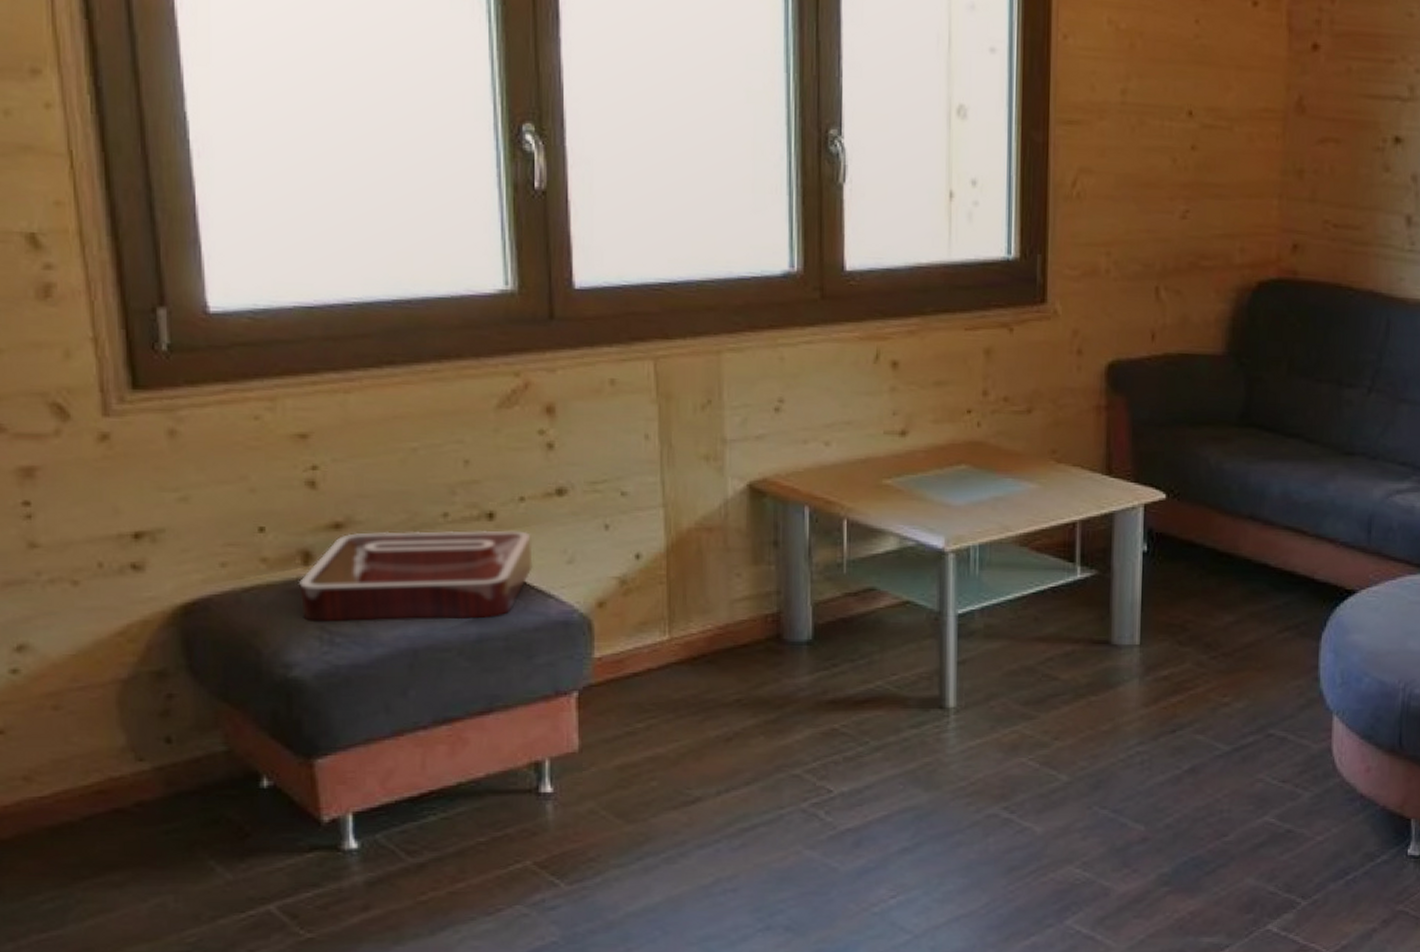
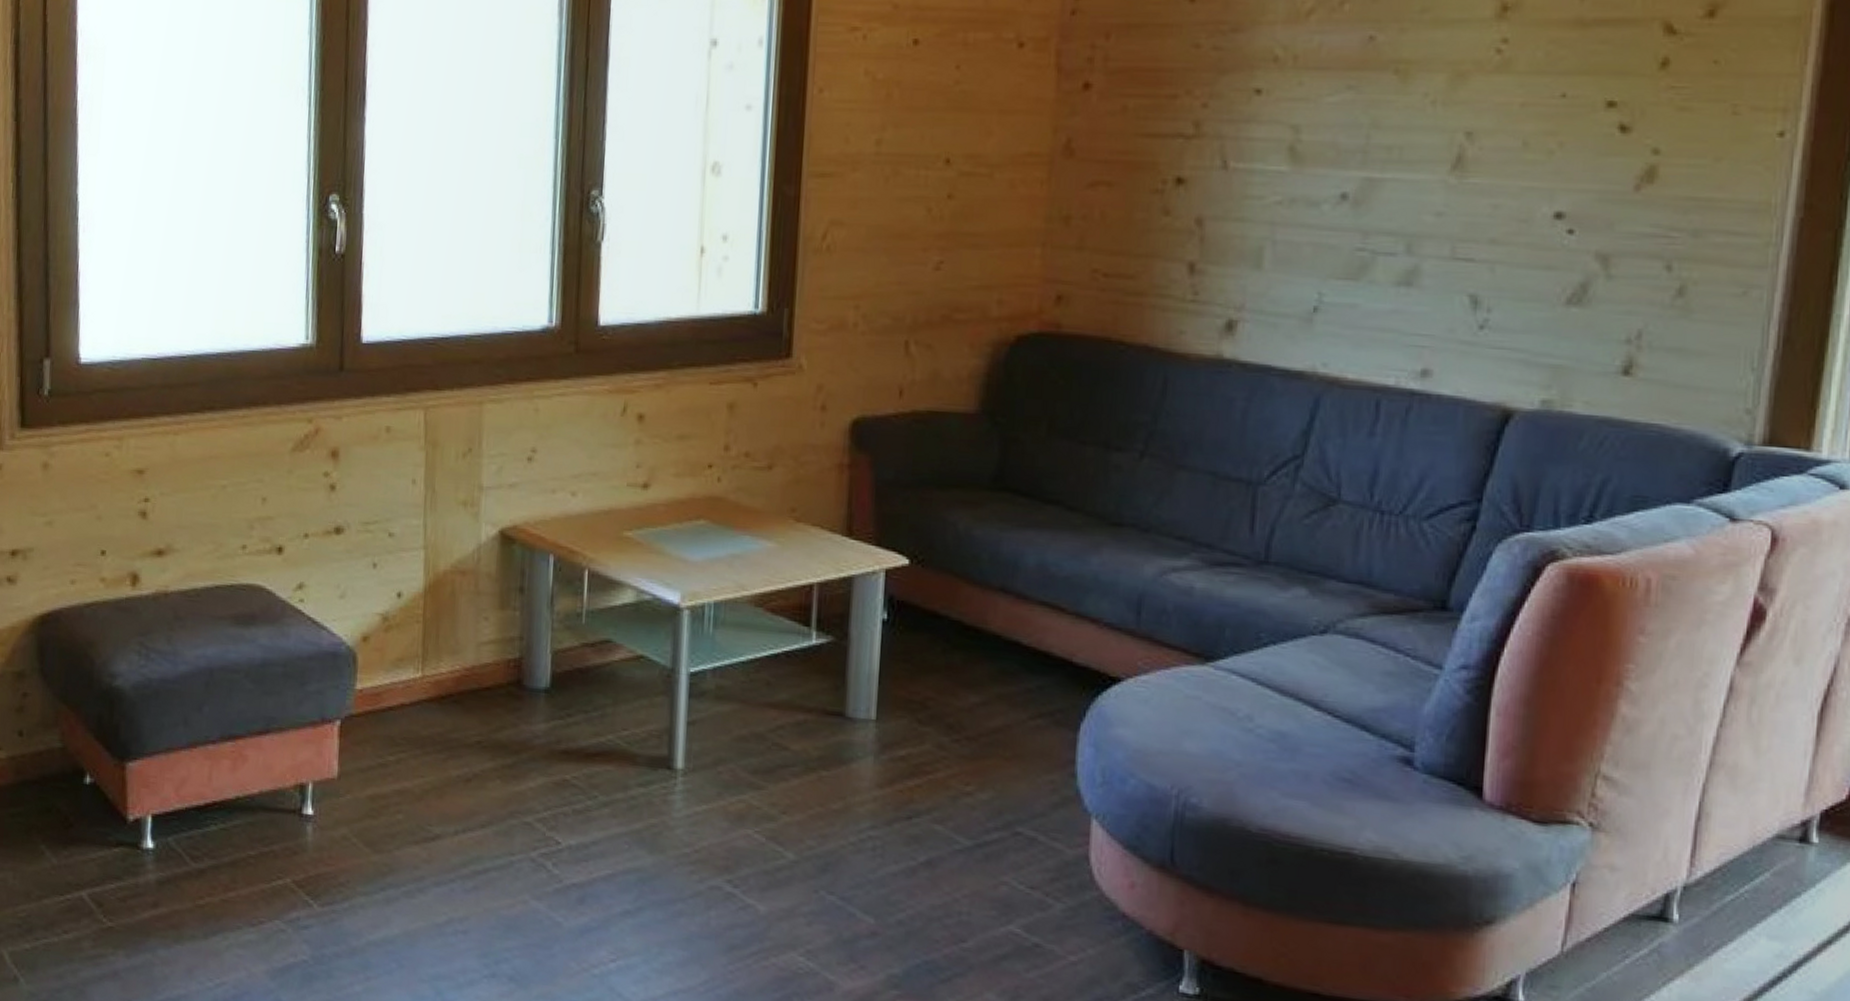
decorative tray: present [299,530,533,623] -> none [126,559,312,646]

